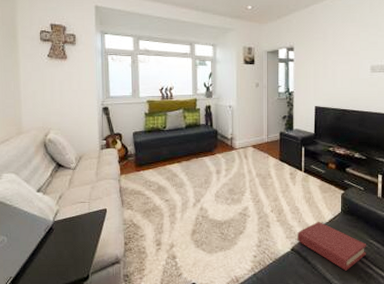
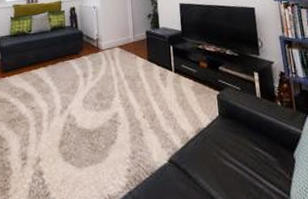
hardback book: present [297,221,366,271] -> none [173,127,253,186]

